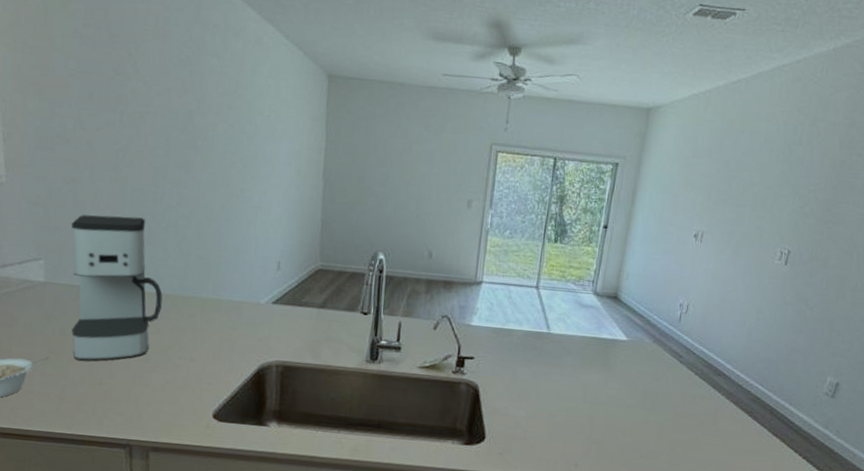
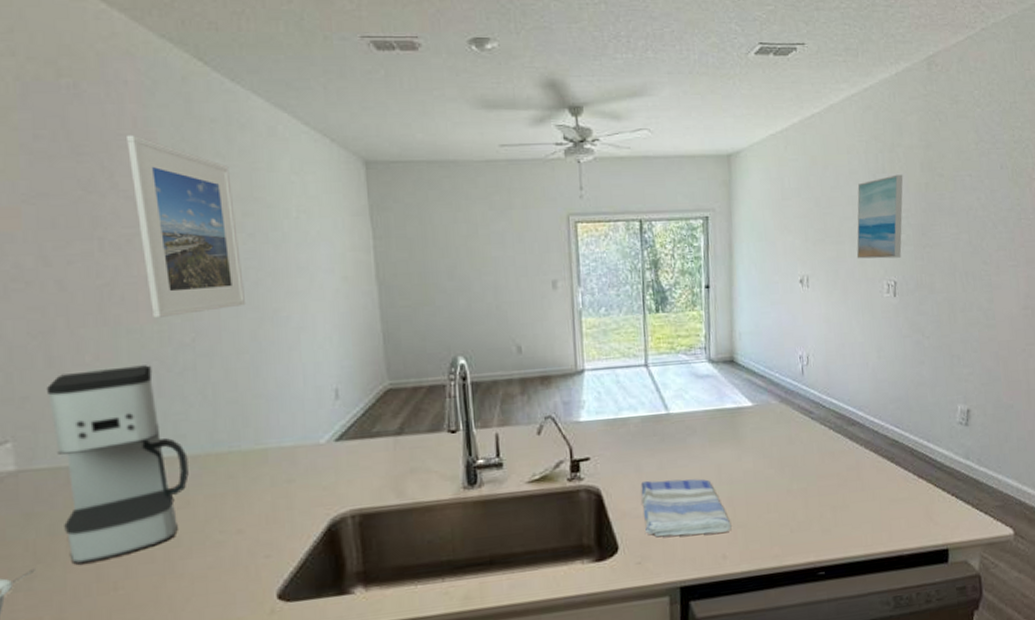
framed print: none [149,30,222,183] -> present [127,134,247,318]
dish towel: none [511,386,588,445] -> present [640,479,732,538]
wall art: none [755,148,820,229] -> present [856,174,903,259]

